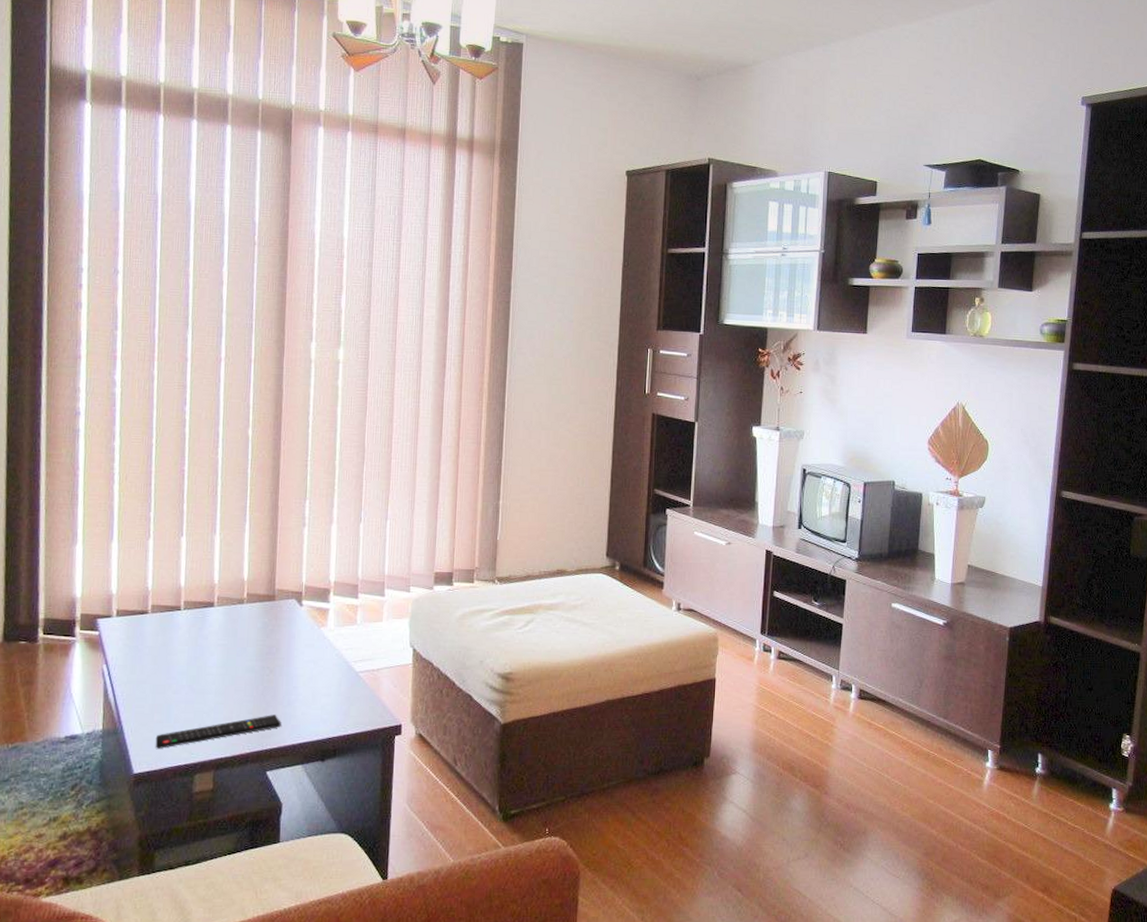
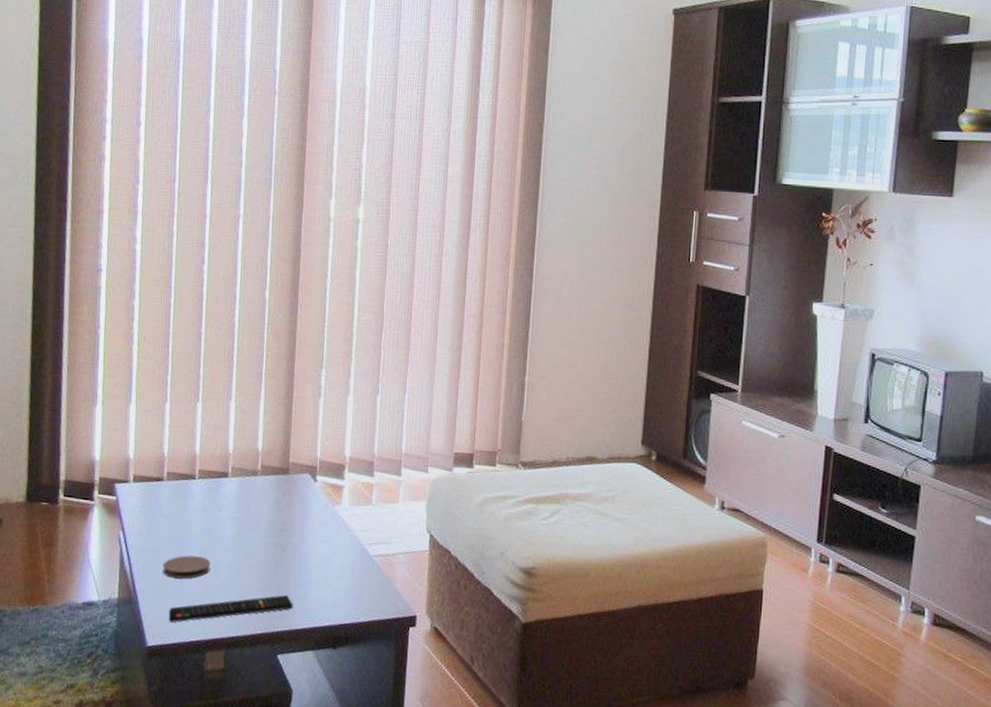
coaster: none [148,683,198,706] -> present [162,555,211,579]

